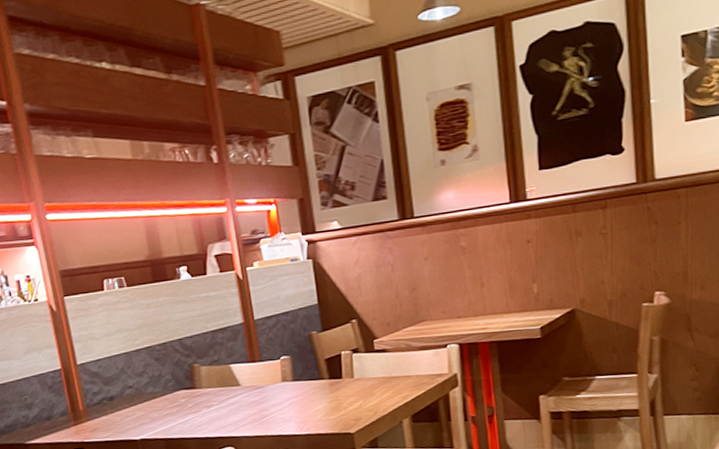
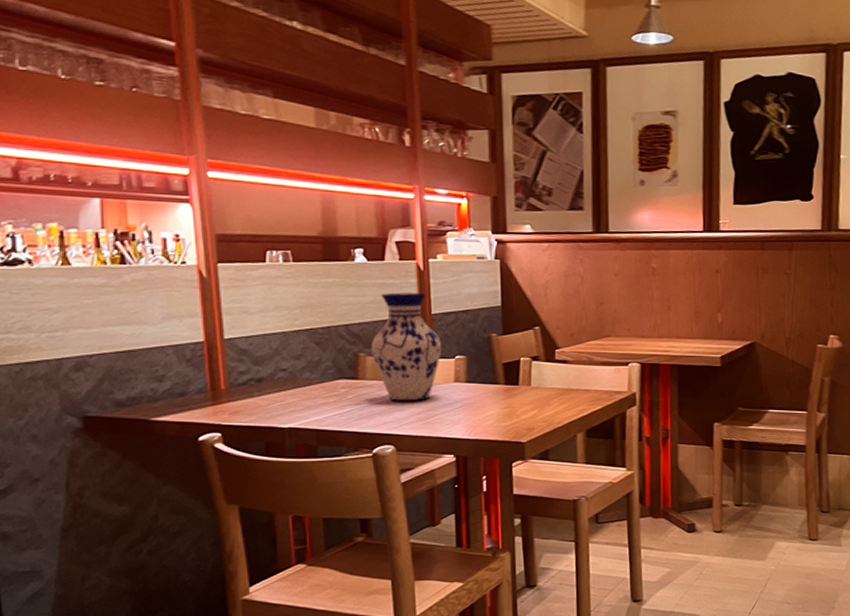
vase: none [203,301,267,406] -> present [370,292,442,402]

